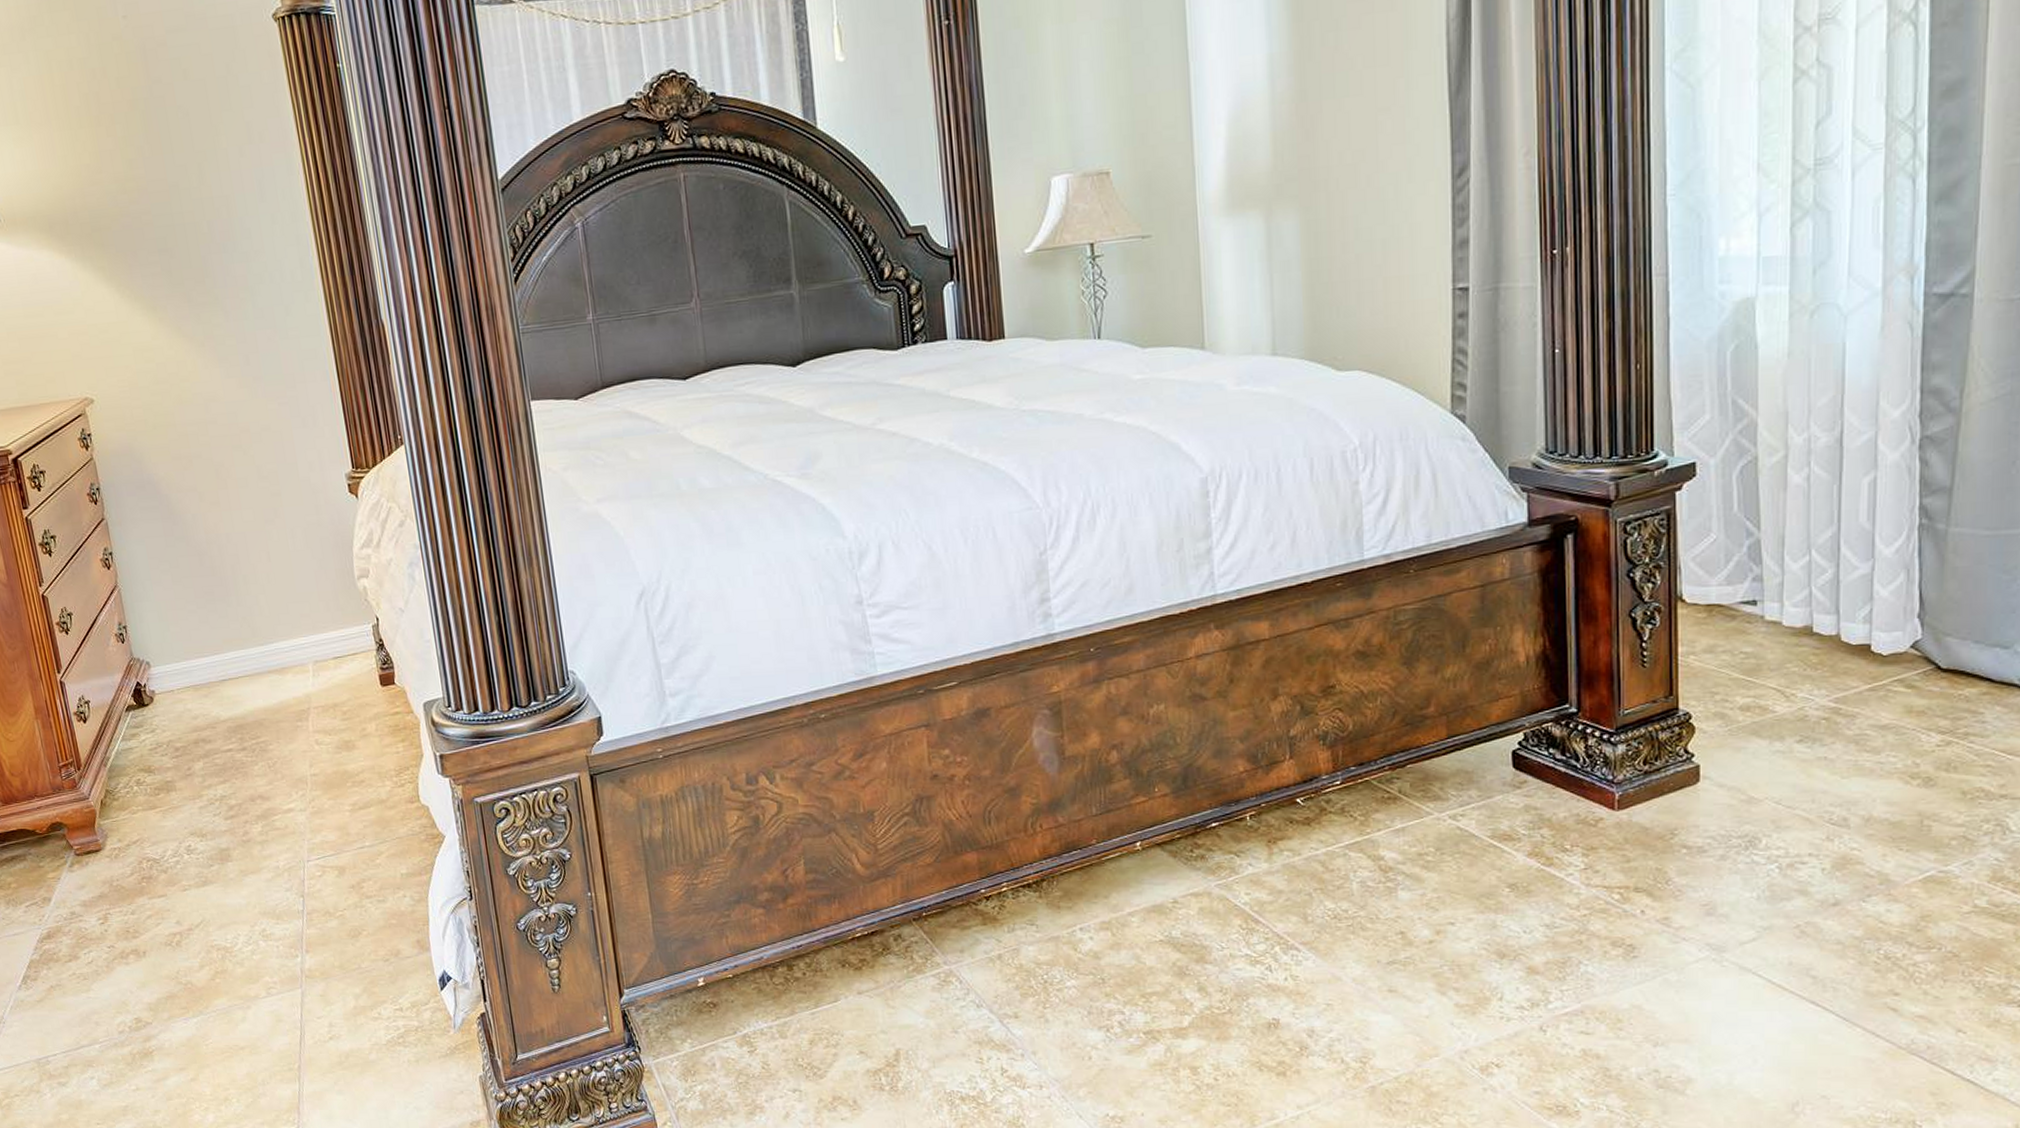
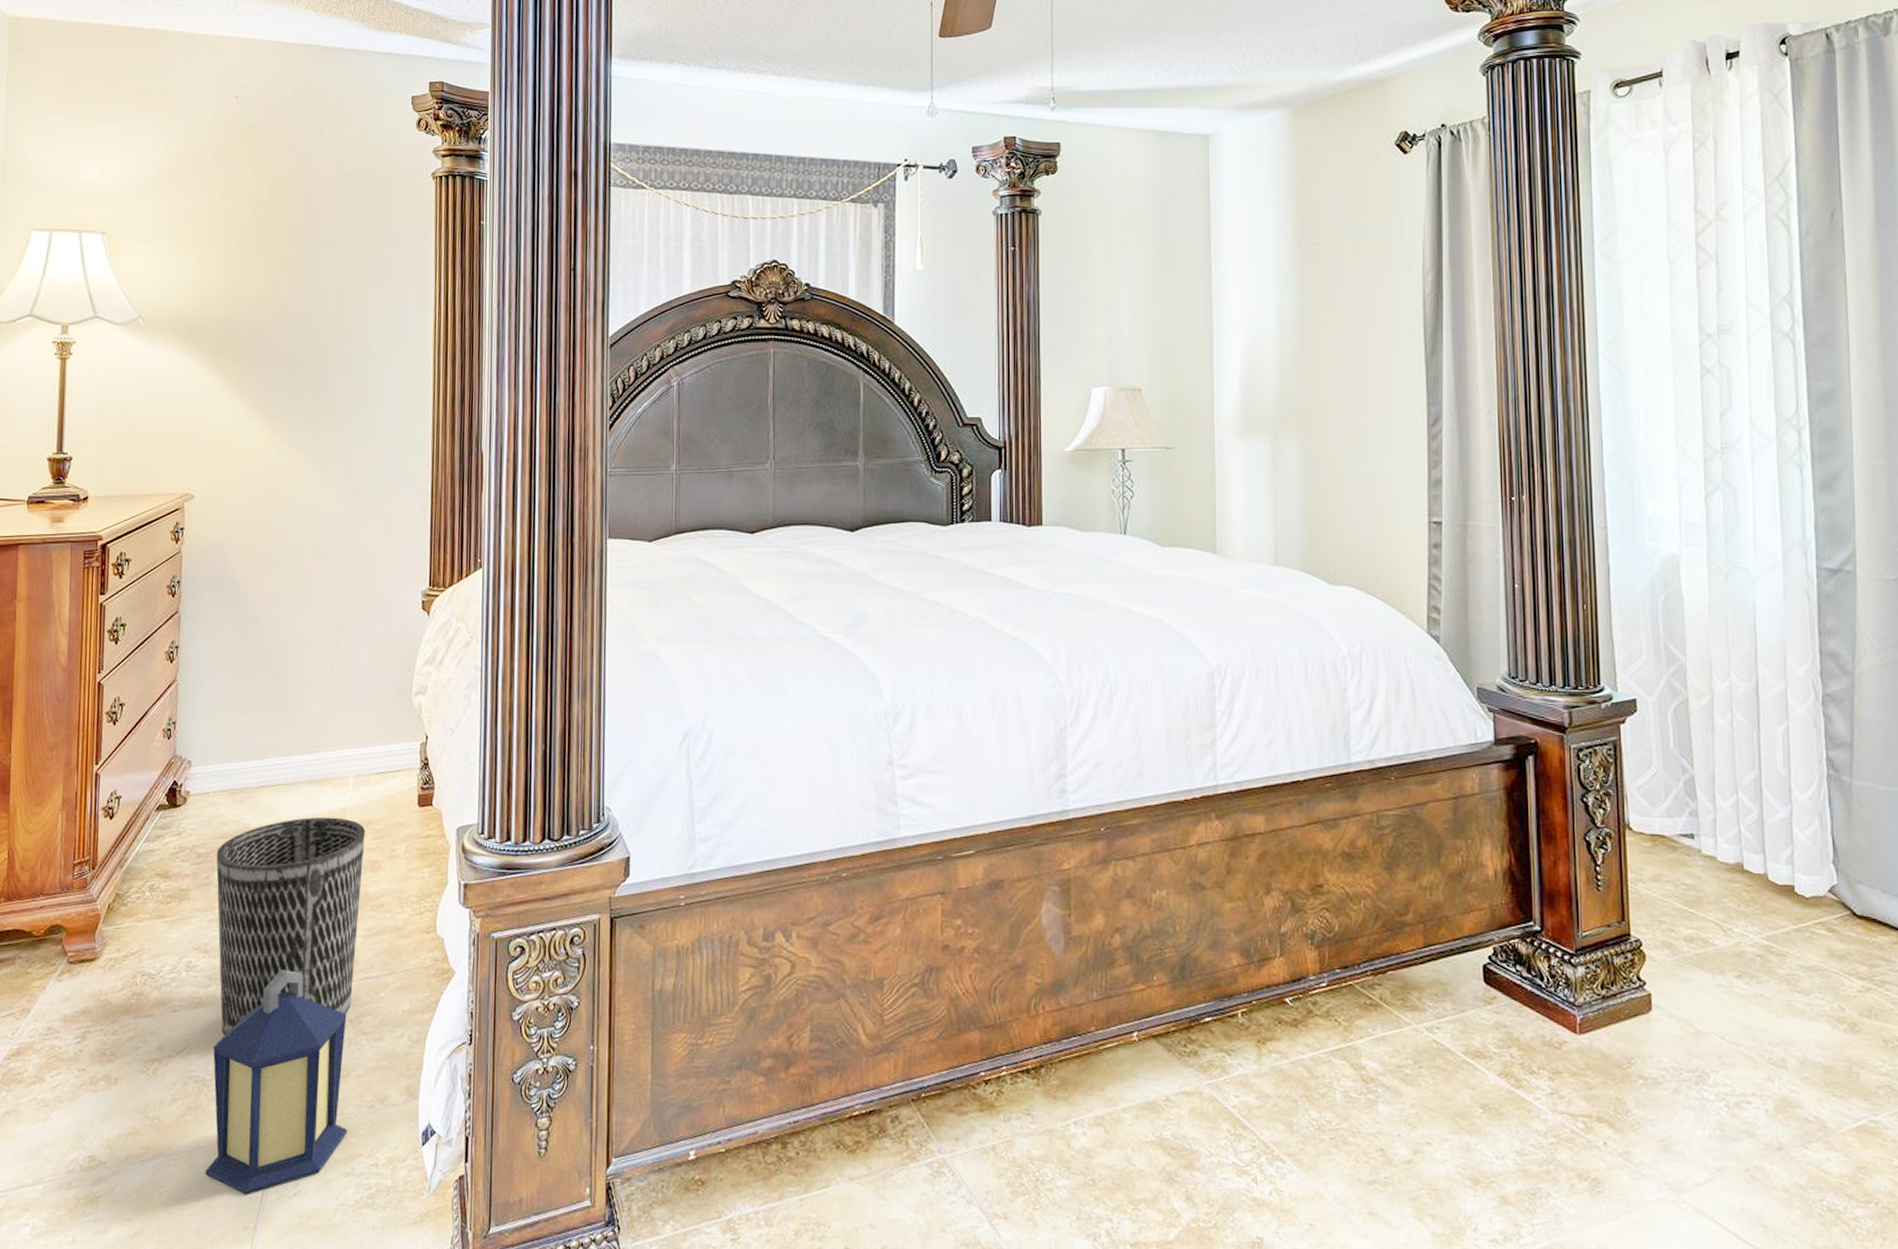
wastebasket: none [192,703,350,909] -> present [216,817,365,1037]
lantern: none [228,846,369,1042] -> present [205,969,348,1196]

